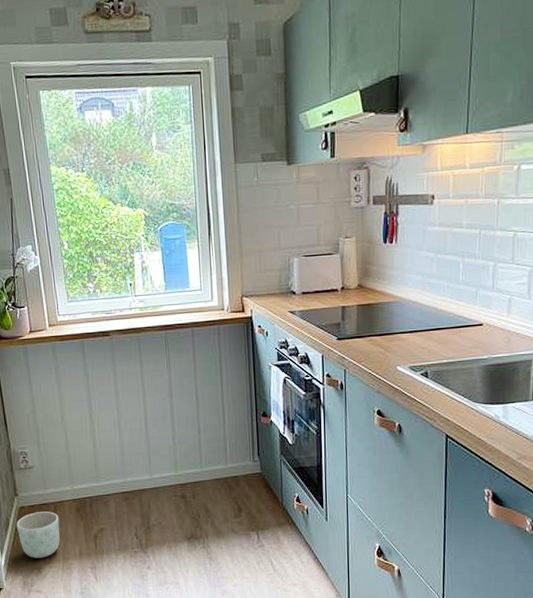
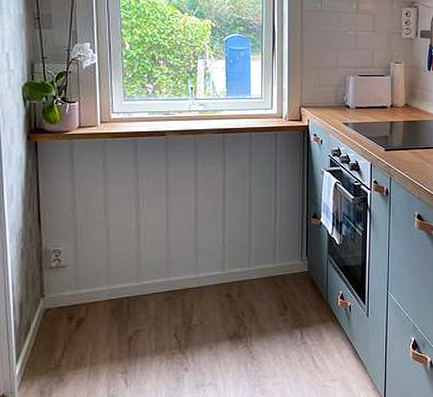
planter: present [16,511,60,558] -> none [39,313,90,365]

